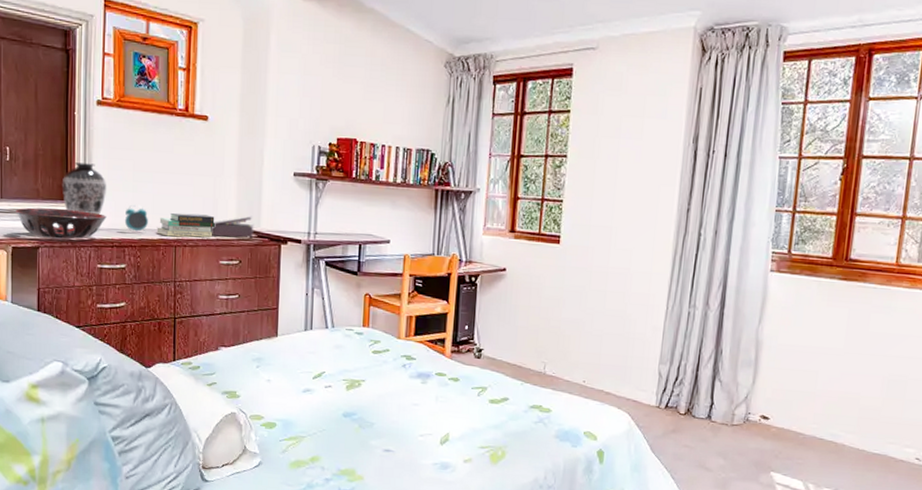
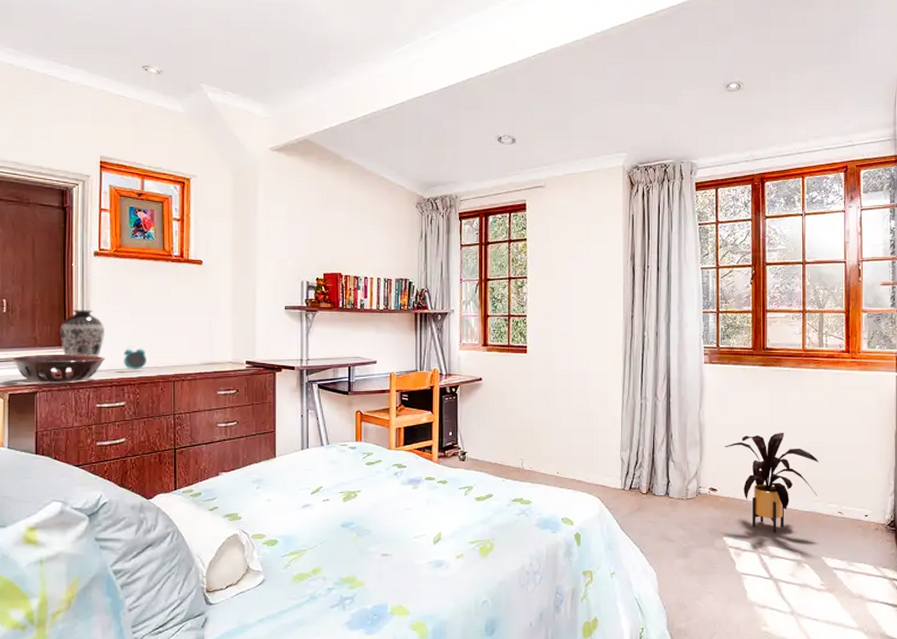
books: present [156,212,215,238] -> none [155,350,212,373]
jewelry box: present [211,215,254,238] -> none [208,347,249,369]
house plant: none [784,359,900,474] -> present [724,433,819,533]

